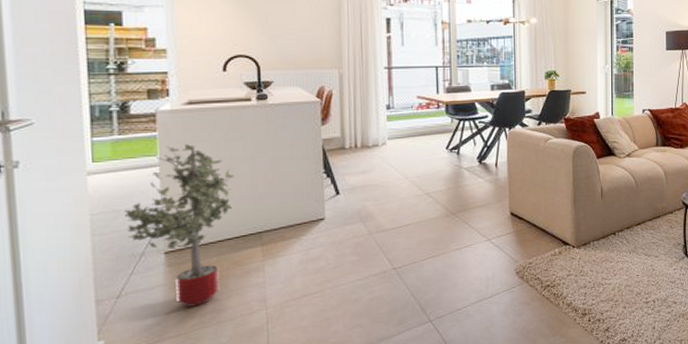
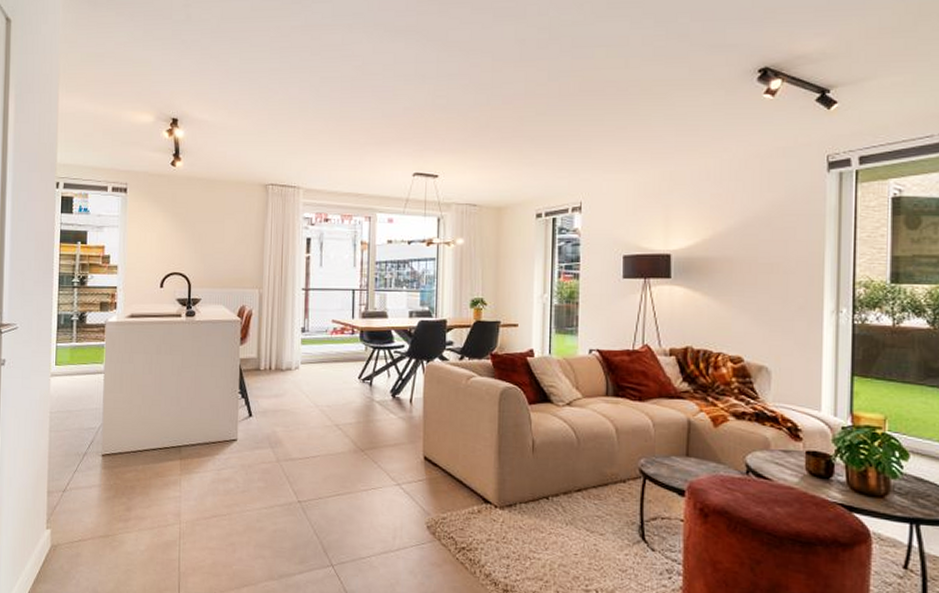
potted tree: present [124,144,235,307] -> none [74,355,163,511]

